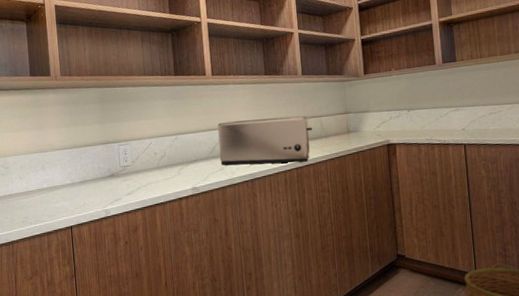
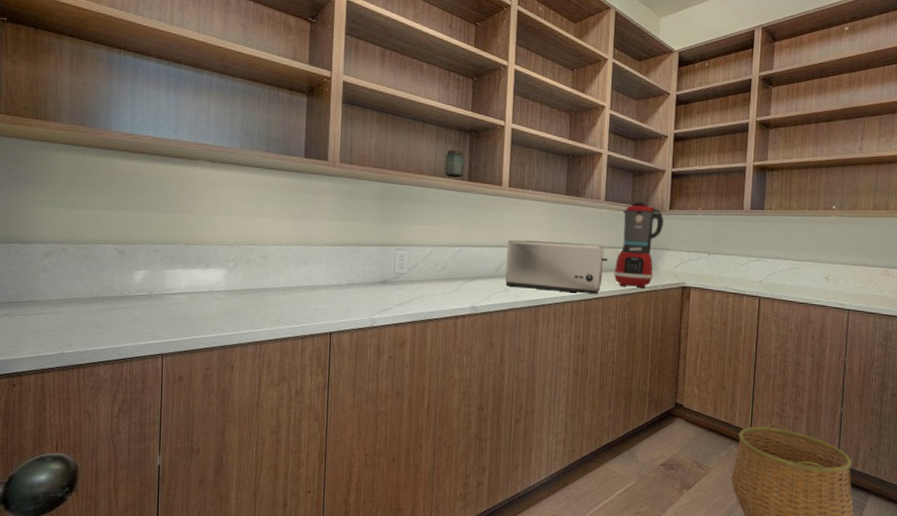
peanut butter: none [152,49,170,75] -> present [445,149,464,178]
blender: none [319,71,361,151] -> present [613,202,664,288]

